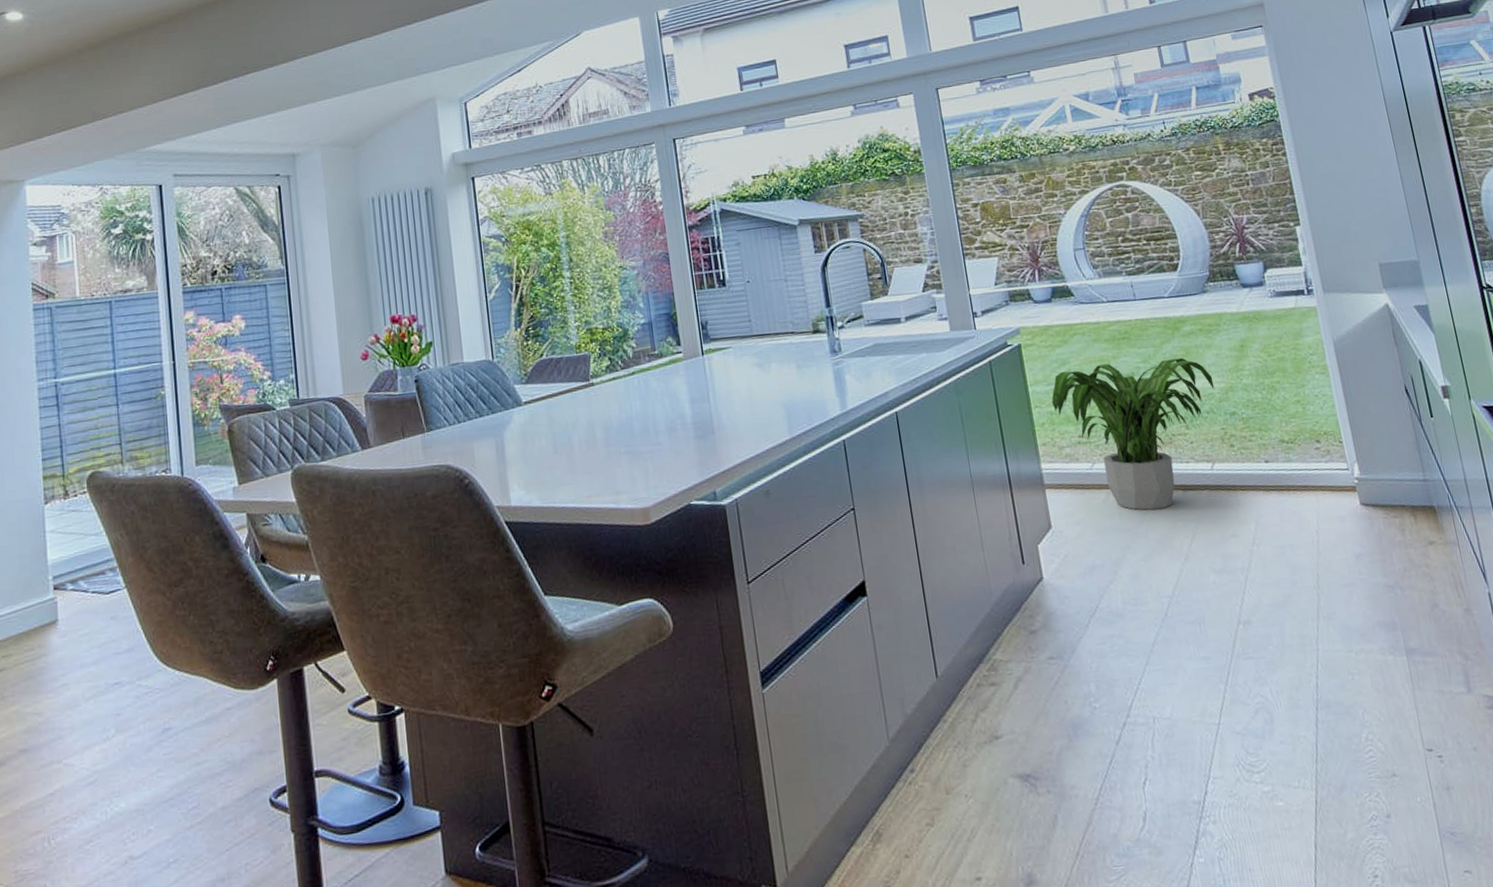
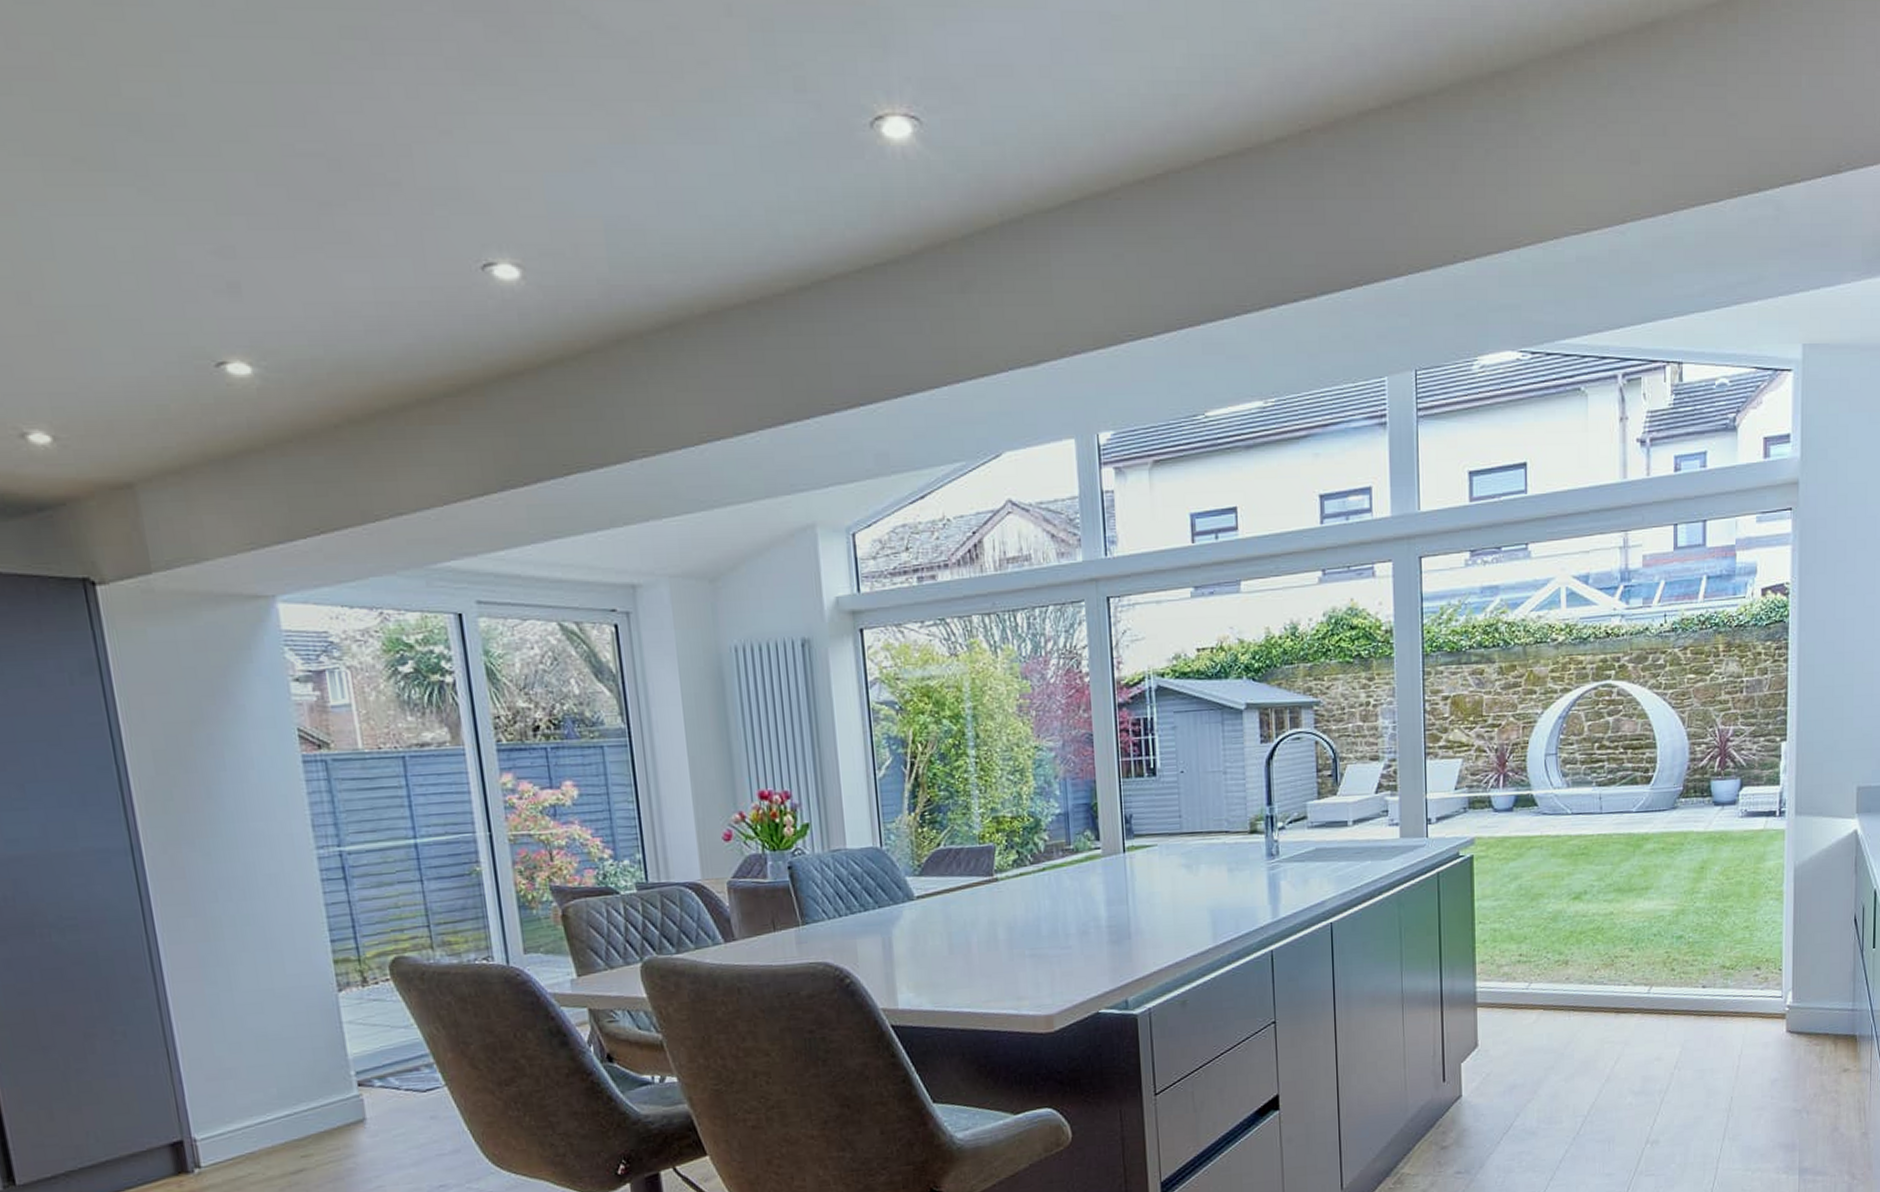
potted plant: present [1051,357,1215,510] -> none [1497,877,1666,1032]

